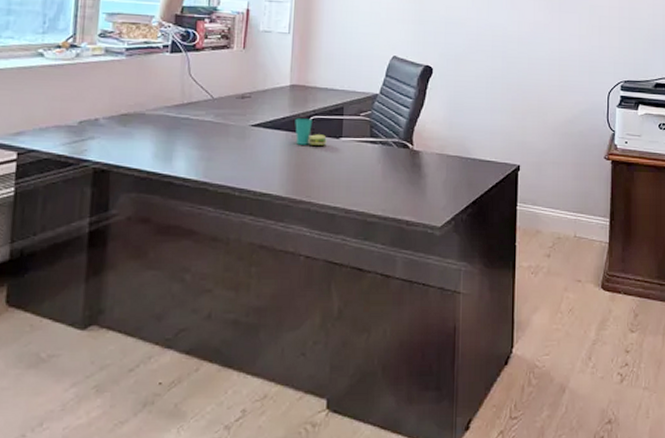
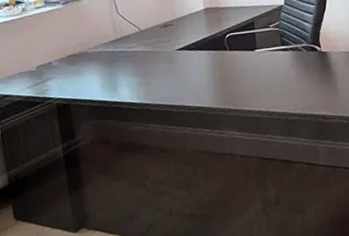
cup: present [295,118,327,146] -> none [213,36,244,61]

